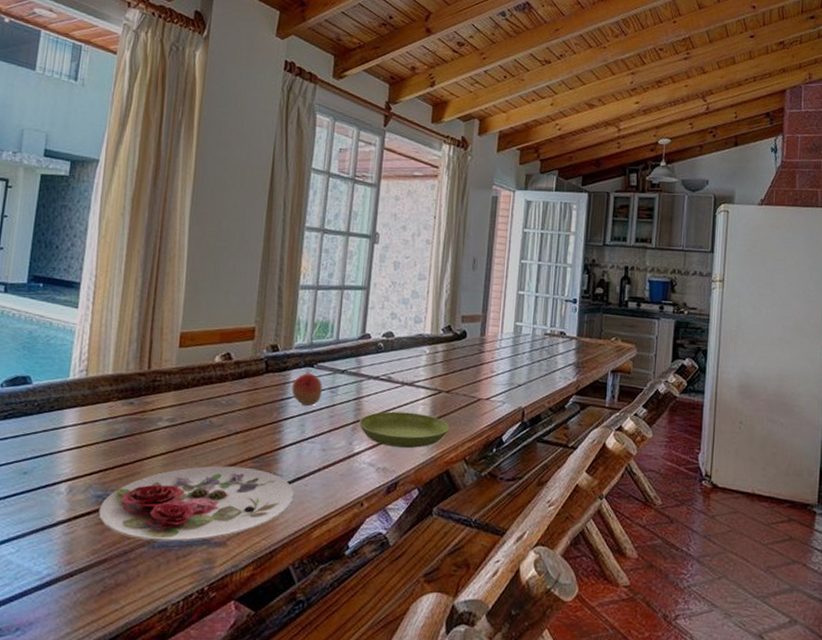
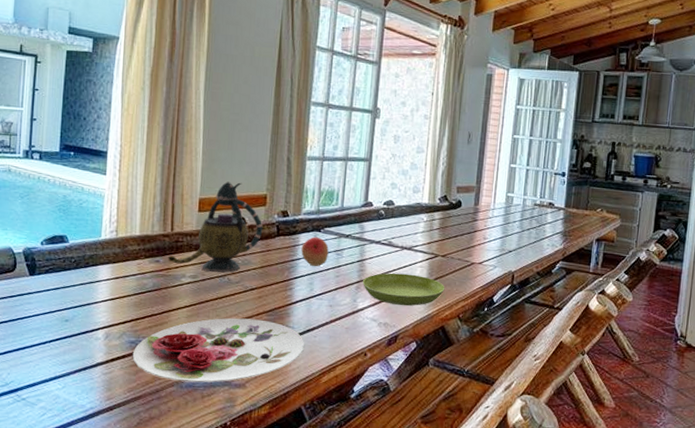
teapot: none [142,313,251,416] -> present [167,181,263,273]

